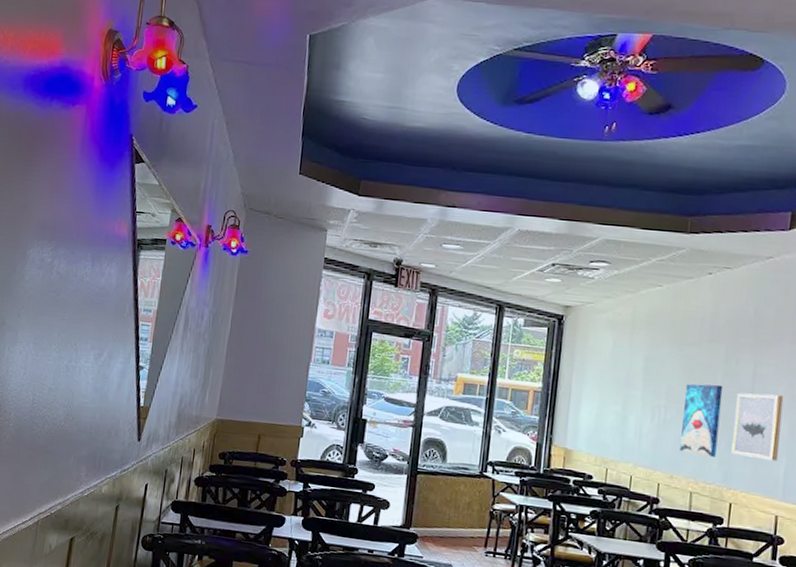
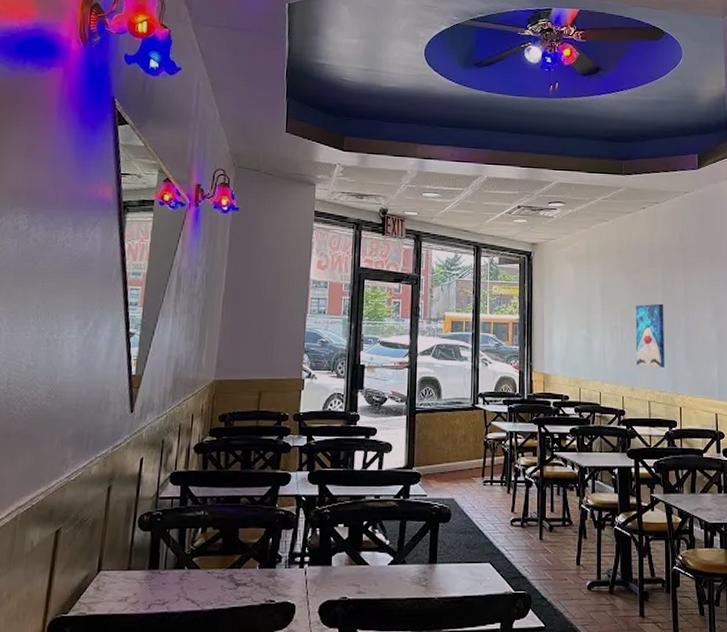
wall art: present [731,393,784,462] -> none [674,308,712,366]

